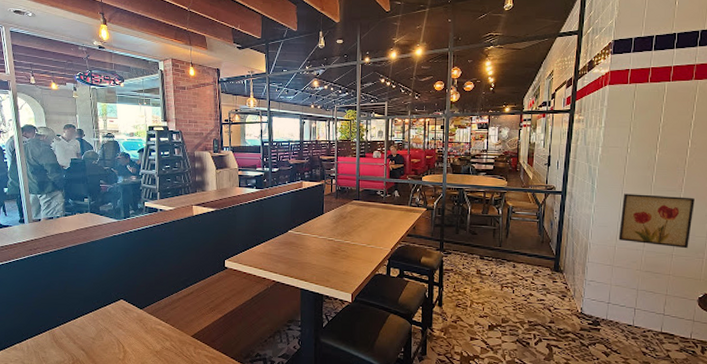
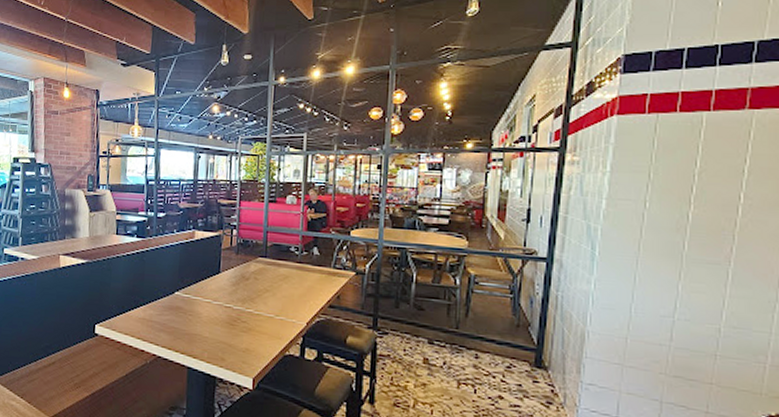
wall art: present [618,193,695,249] -> none [631,265,750,348]

